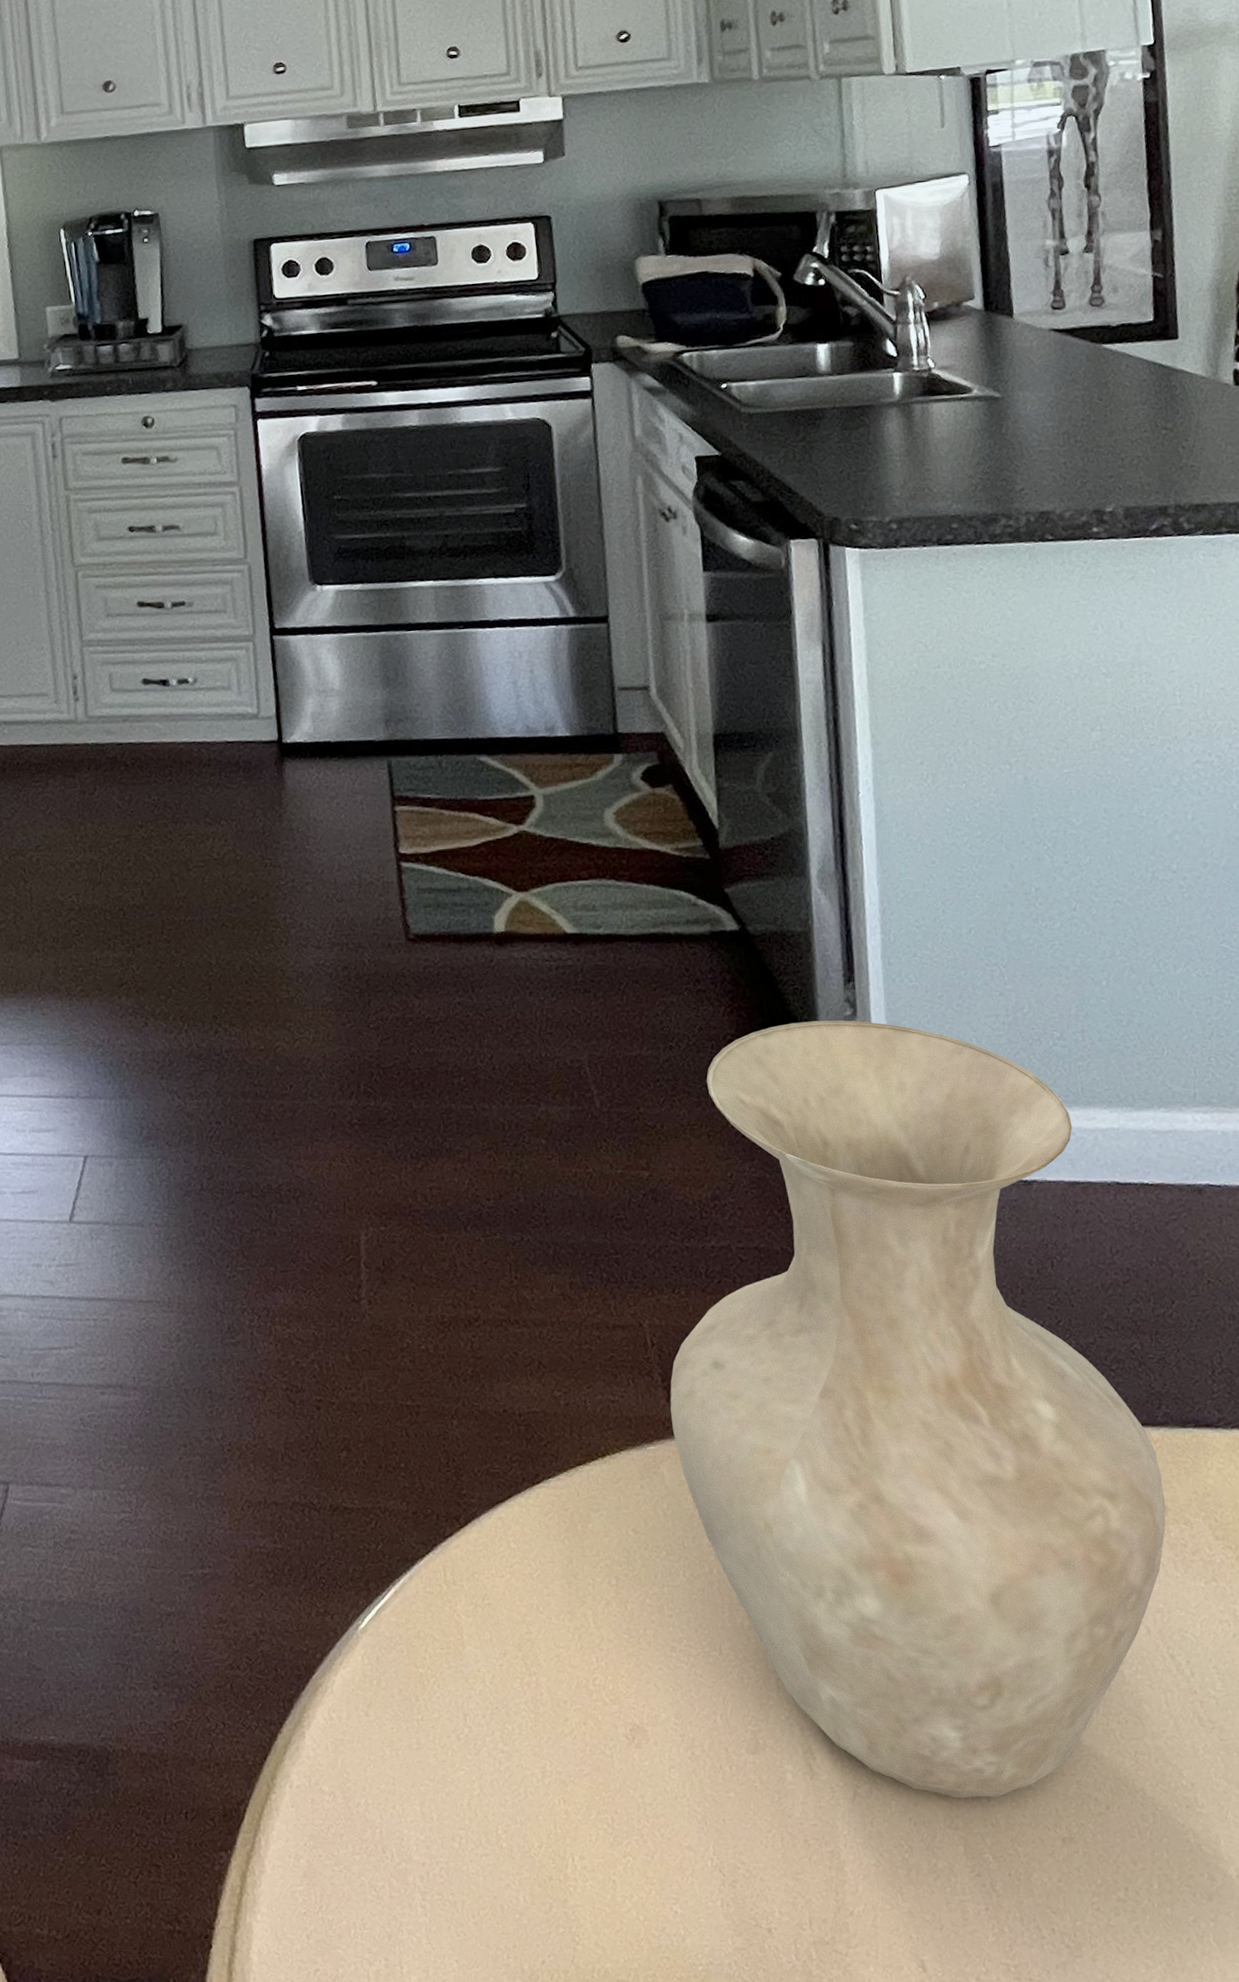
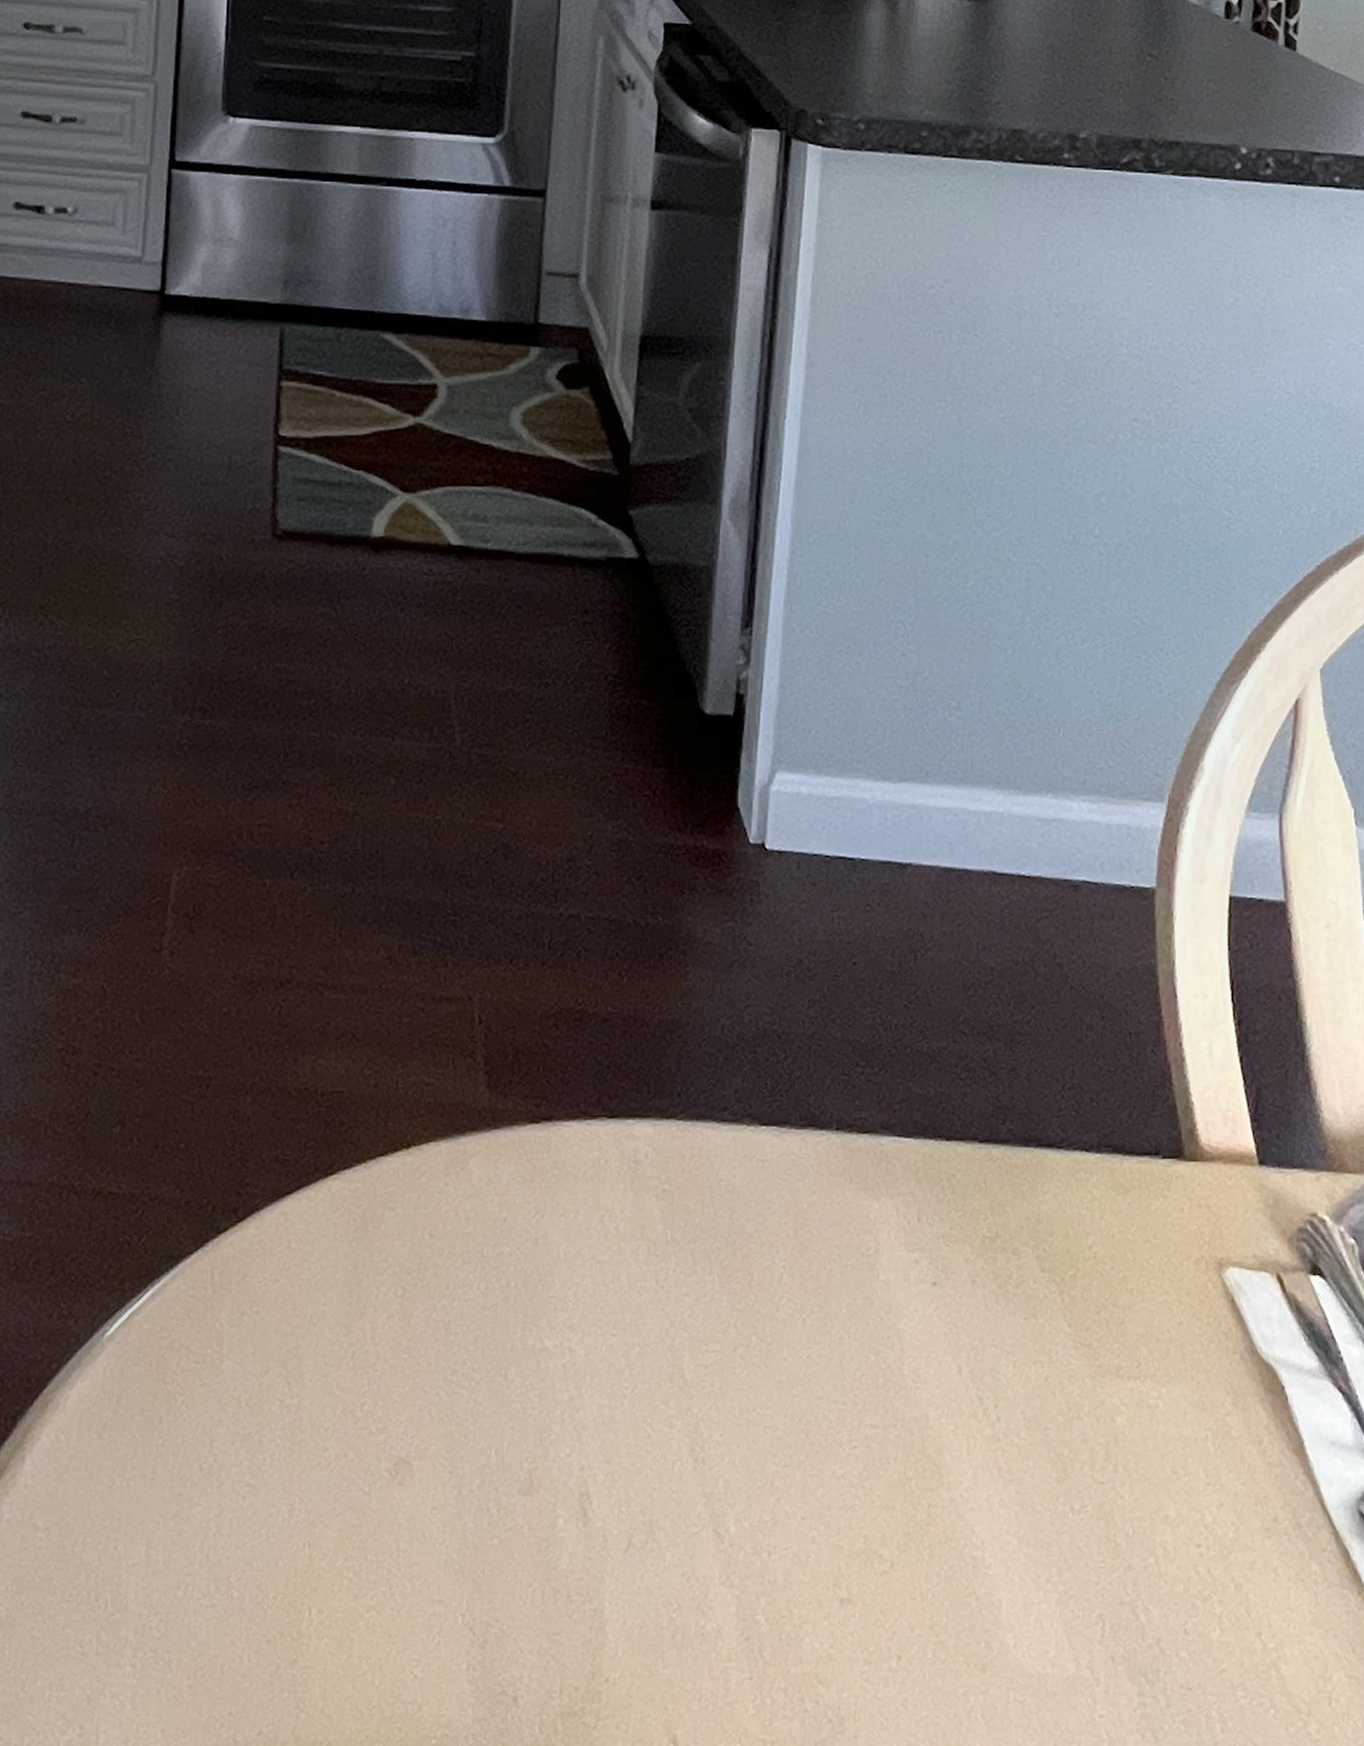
vase: present [670,1020,1167,1799] -> none [489,667,996,1552]

